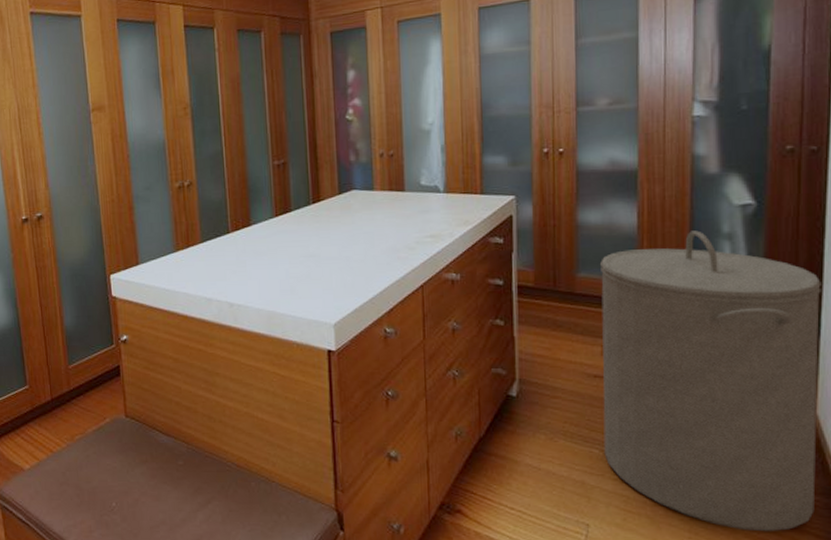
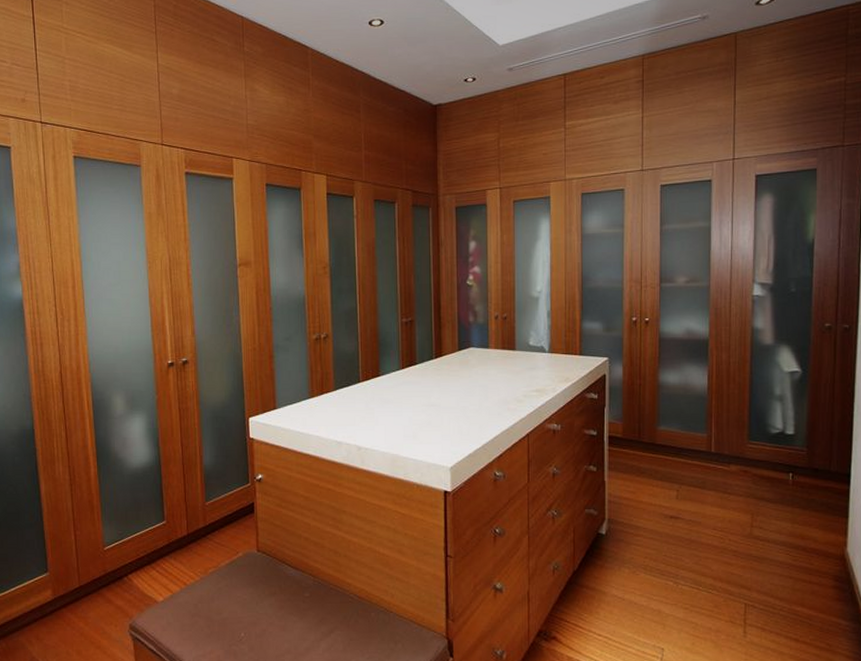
laundry hamper: present [599,230,821,532] -> none [676,392,851,654]

